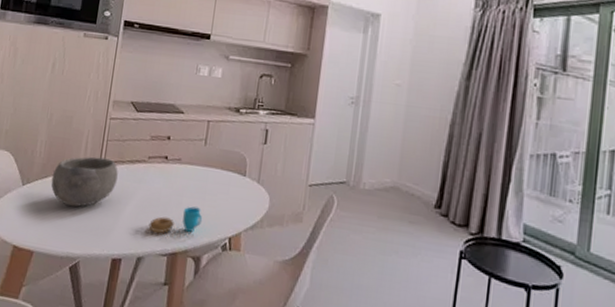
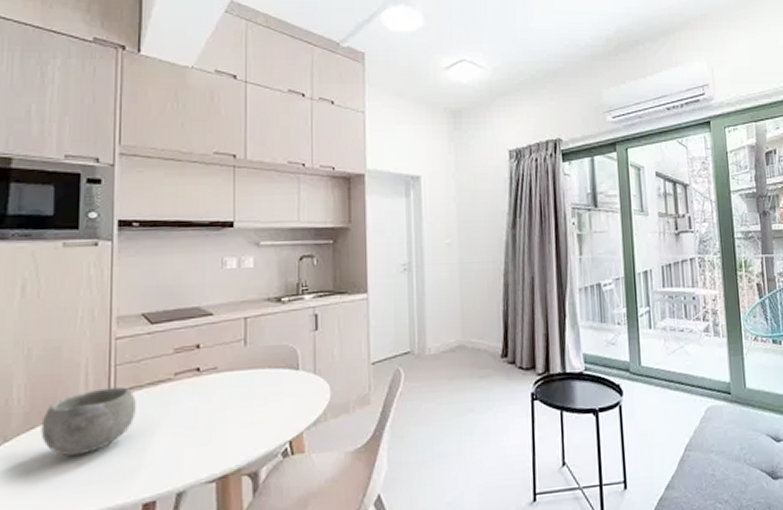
cup: present [148,206,203,234] -> none [187,416,255,460]

